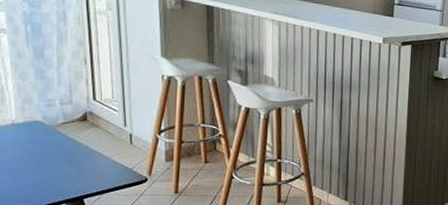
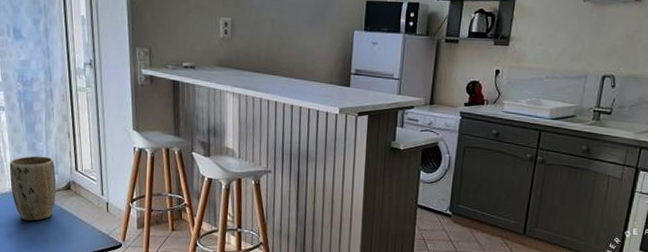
plant pot: none [11,83,70,156] -> present [9,155,57,221]

